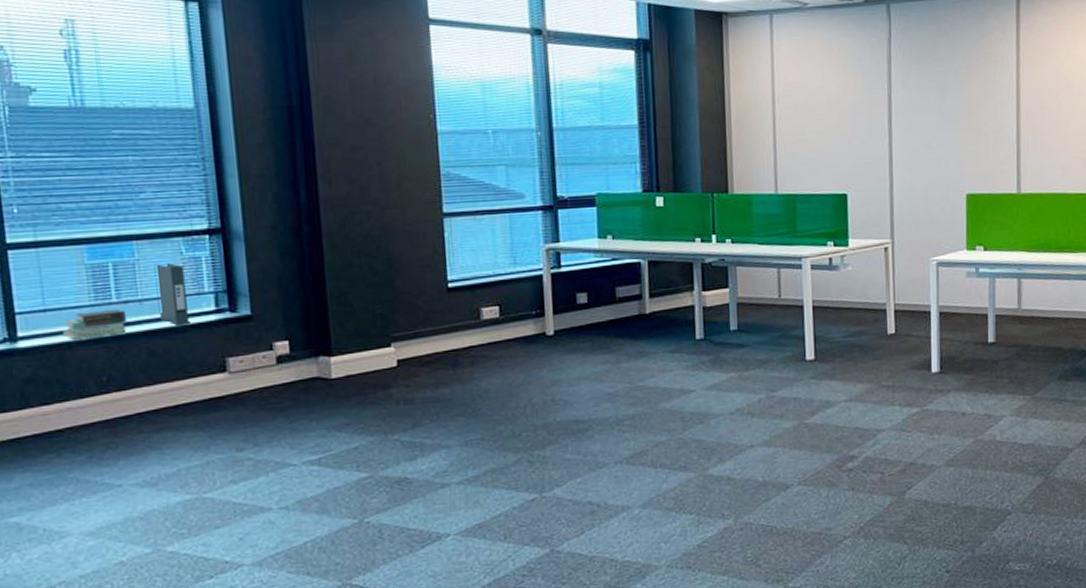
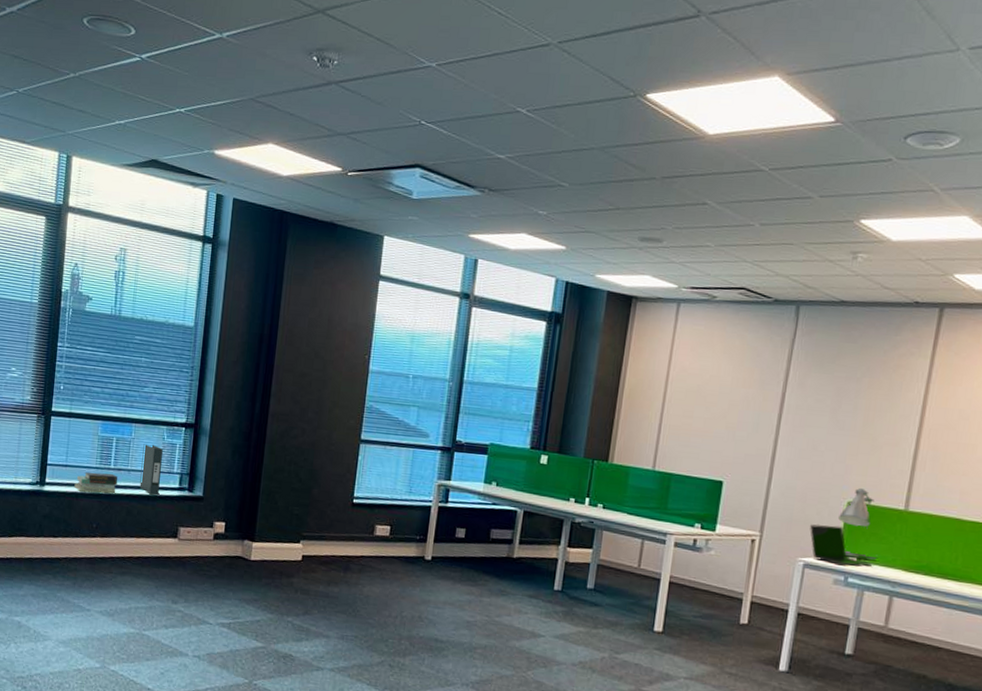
laptop: none [936,219,998,258] -> present [810,524,872,567]
desk lamp: none [961,178,1002,248] -> present [838,487,878,560]

